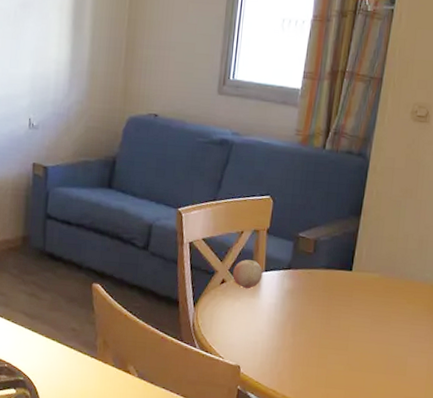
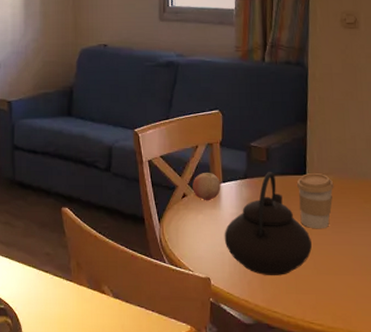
teapot: none [259,264,348,369] -> present [224,172,312,275]
coffee cup: none [340,269,379,327] -> present [296,173,334,229]

